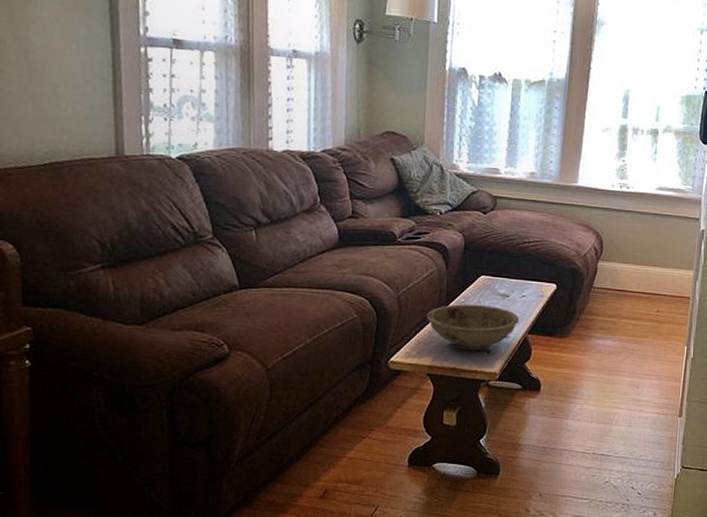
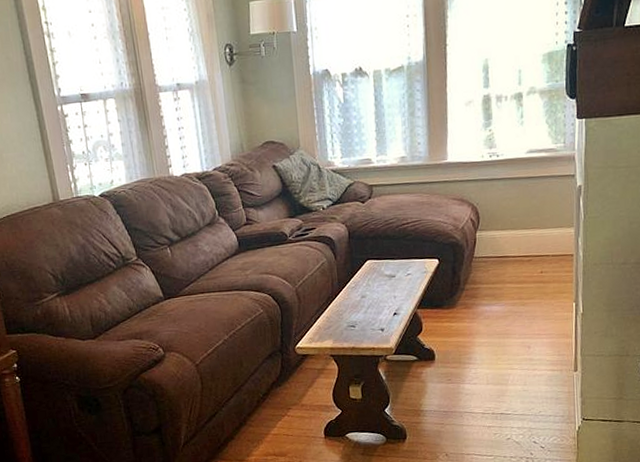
bowl: present [427,304,520,351] -> none [323,287,408,330]

